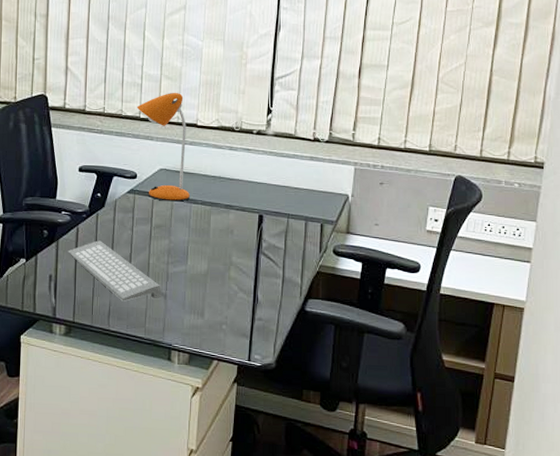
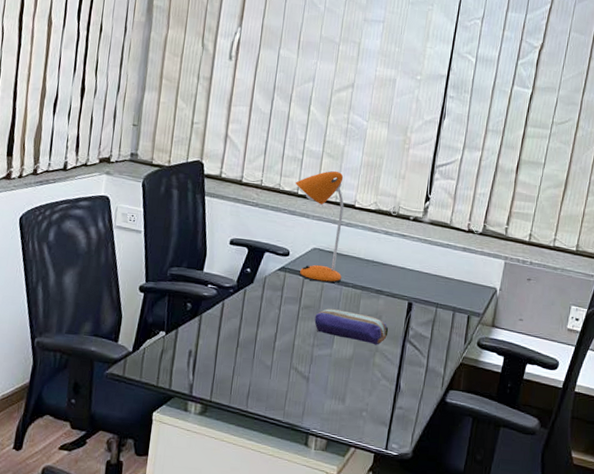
computer keyboard: present [68,240,160,301] -> none [211,317,304,383]
pencil case: none [167,226,242,259] -> present [314,308,389,345]

